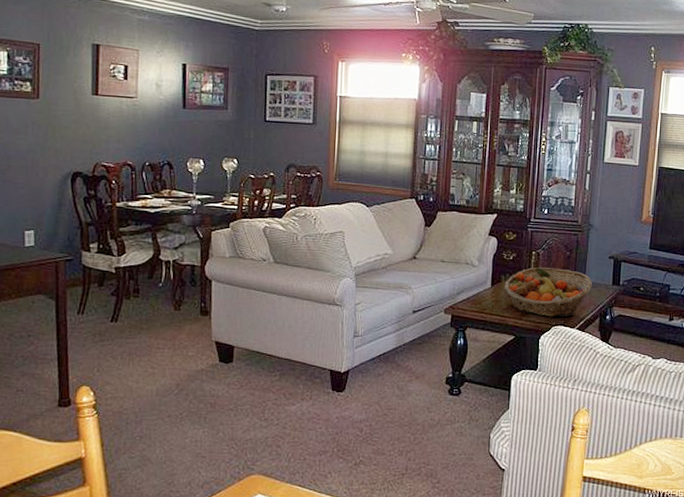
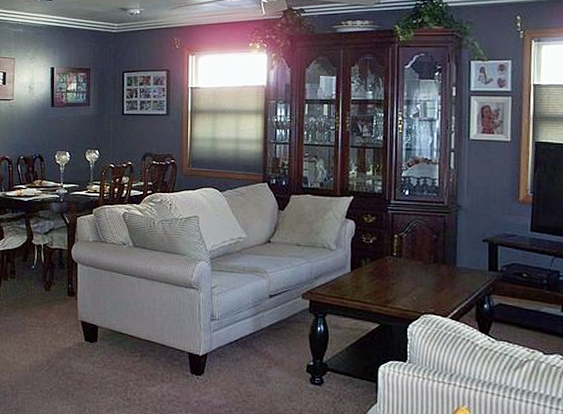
fruit basket: present [504,267,593,317] -> none [365,251,466,305]

